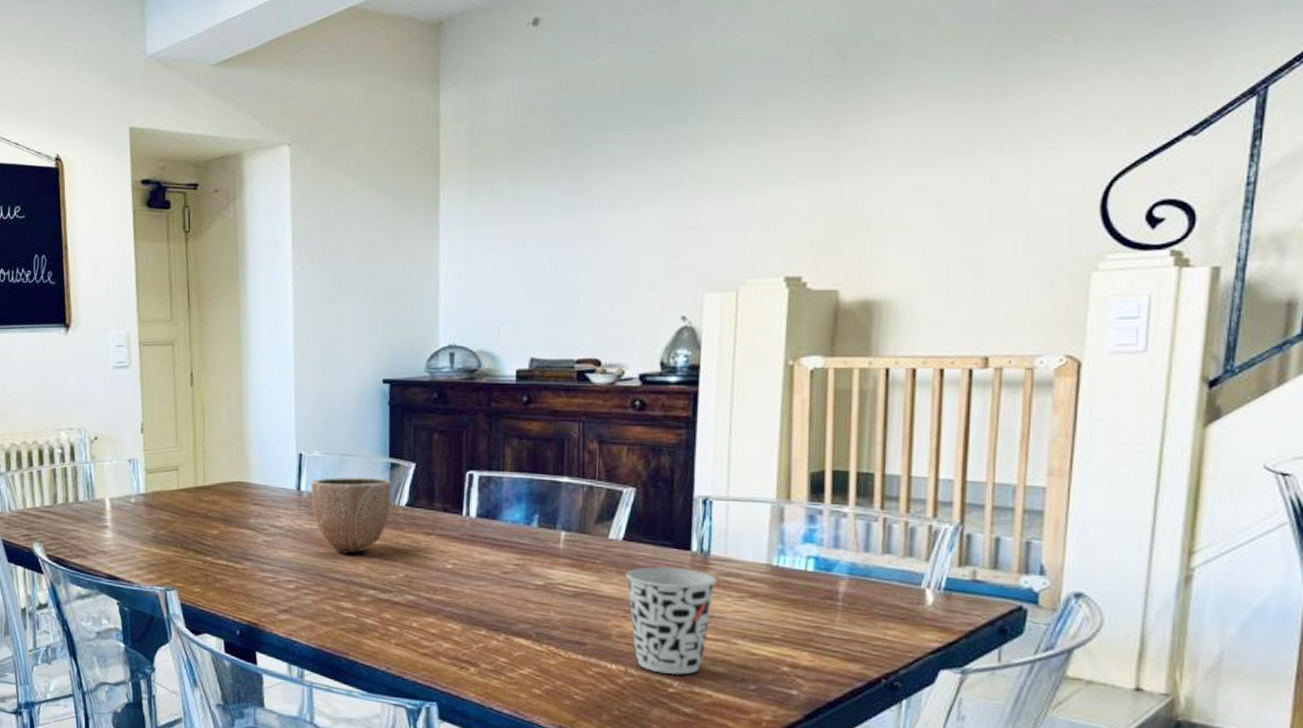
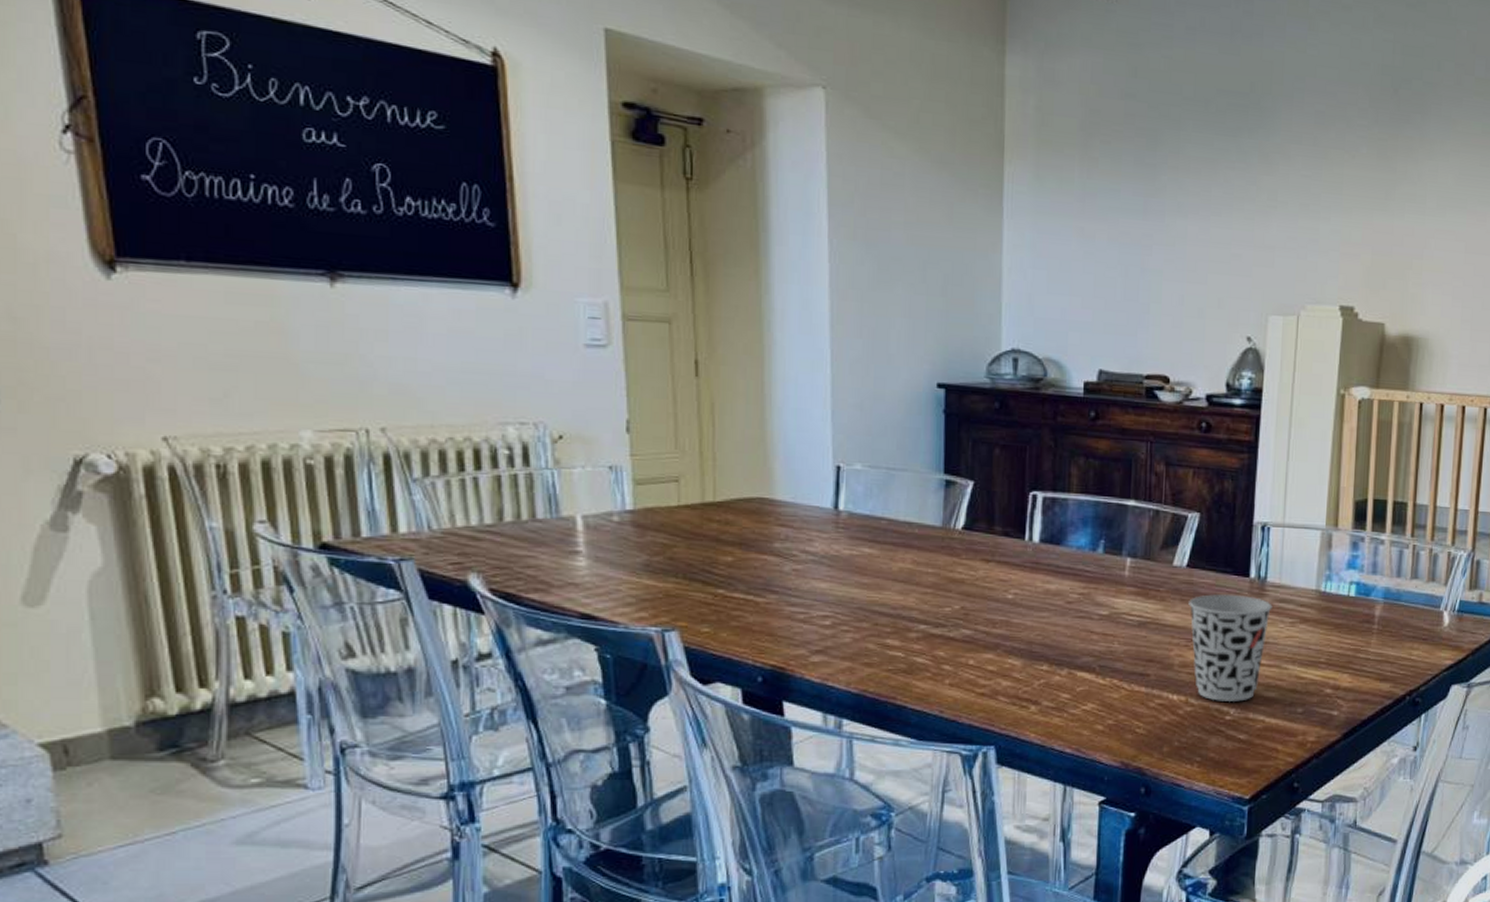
decorative bowl: present [311,477,391,554] -> none [851,494,946,584]

